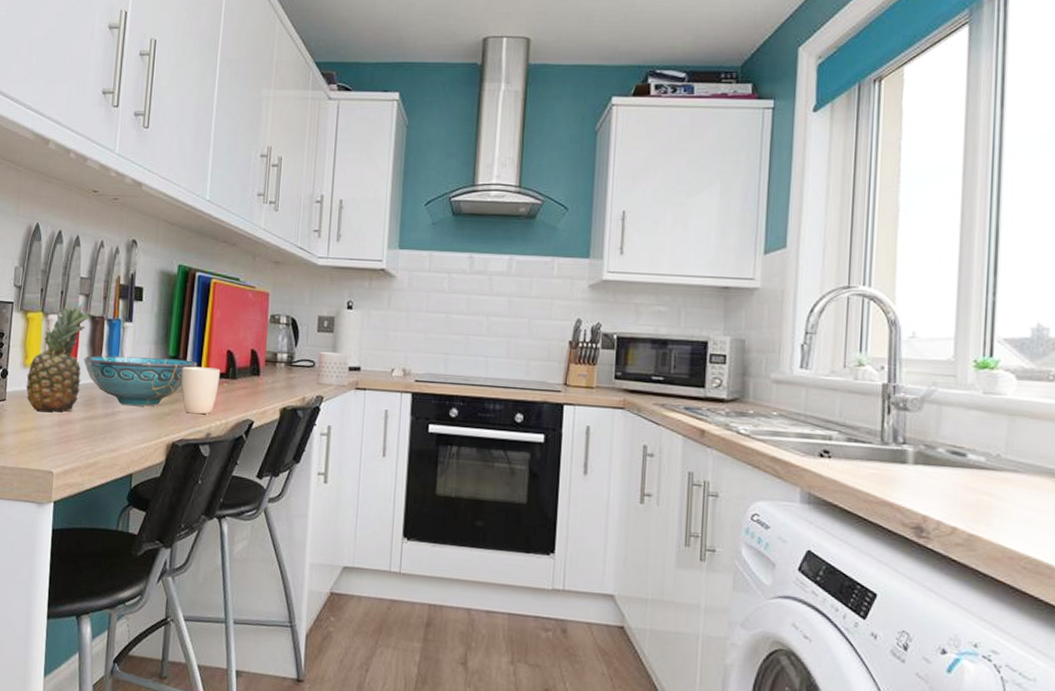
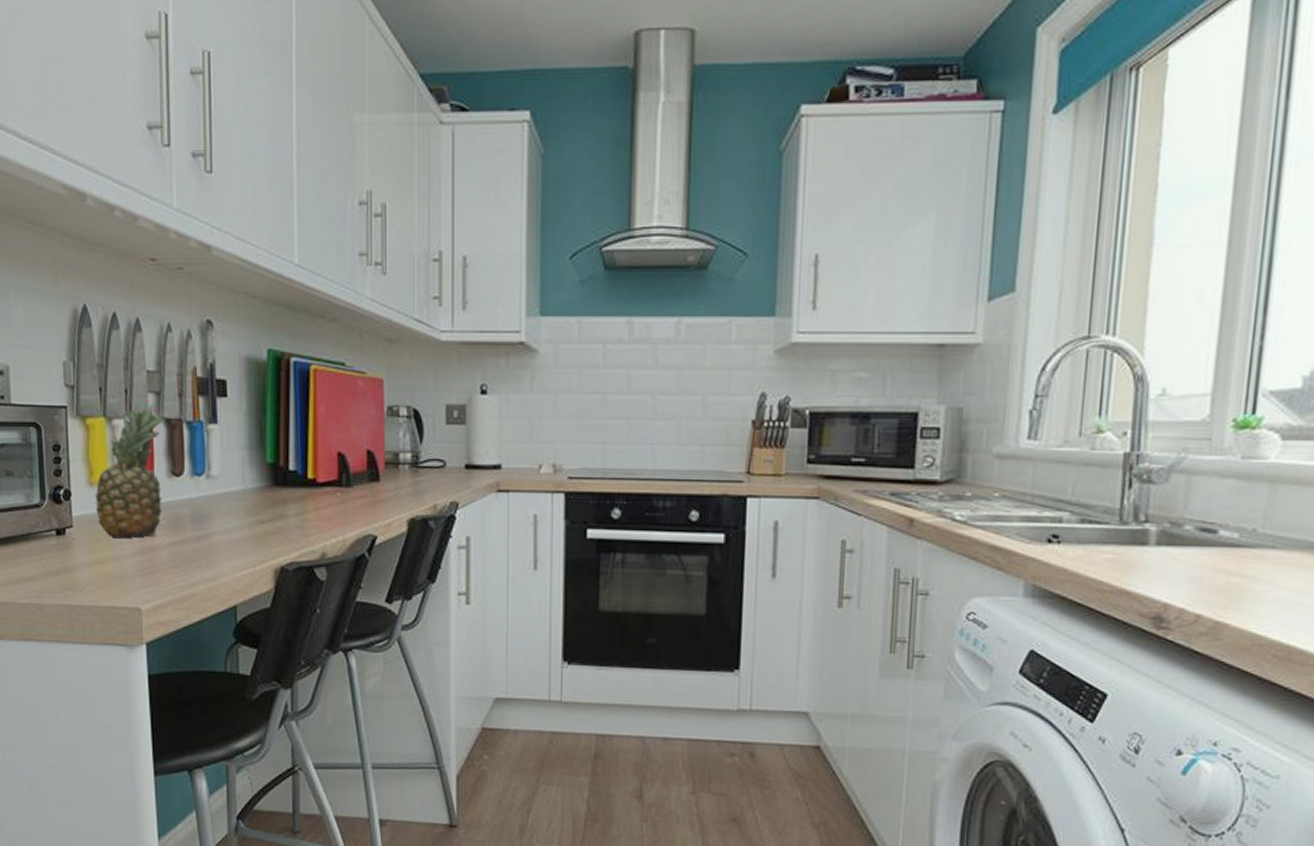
bowl: present [83,355,198,407] -> none [163,465,303,526]
mug: present [180,366,221,415] -> none [283,474,332,532]
mug: present [317,351,351,387] -> none [448,447,488,490]

